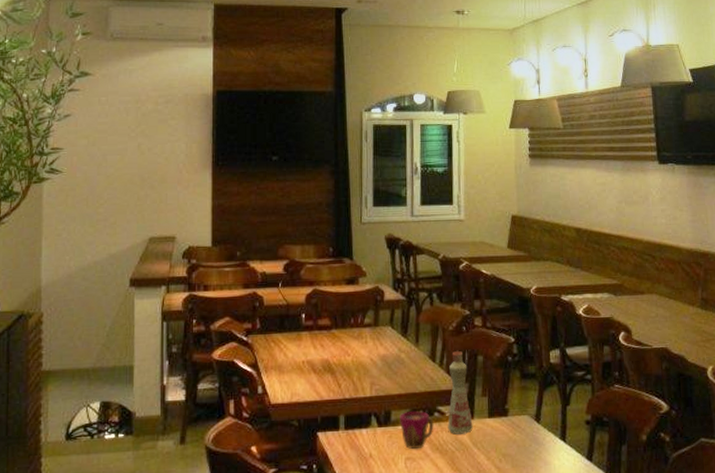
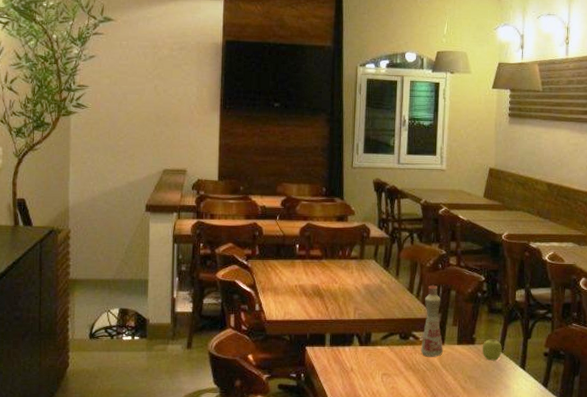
cup: present [400,411,434,449] -> none [379,335,409,366]
fruit: none [516,407,539,434] -> present [482,338,502,361]

